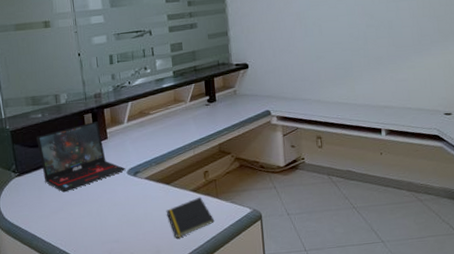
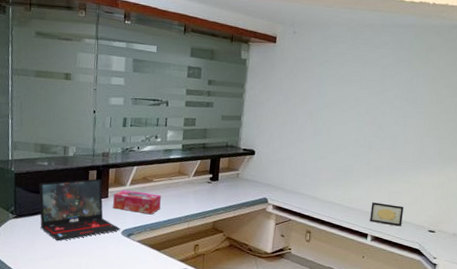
tissue box: none [112,126,162,150] -> present [113,190,161,215]
picture frame: none [378,93,416,116] -> present [370,202,404,227]

